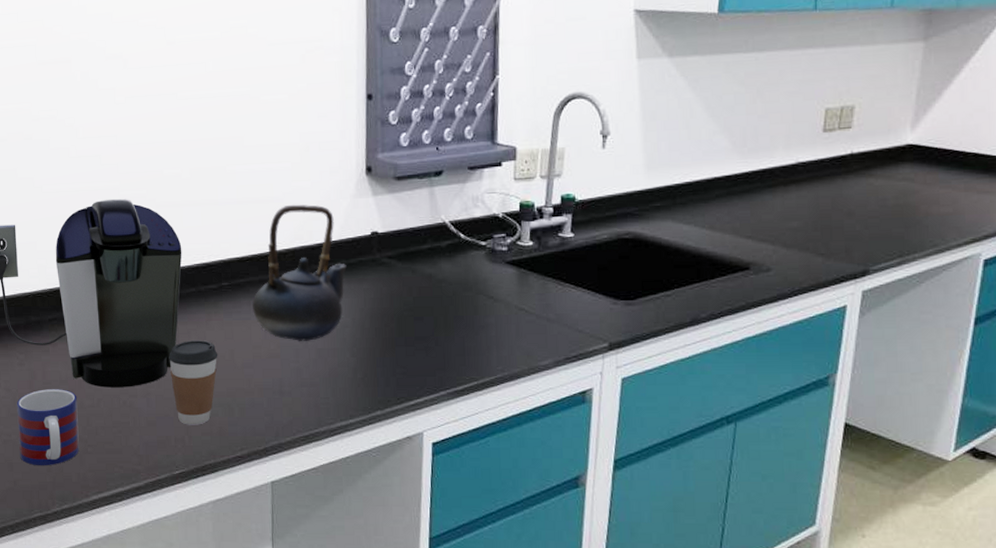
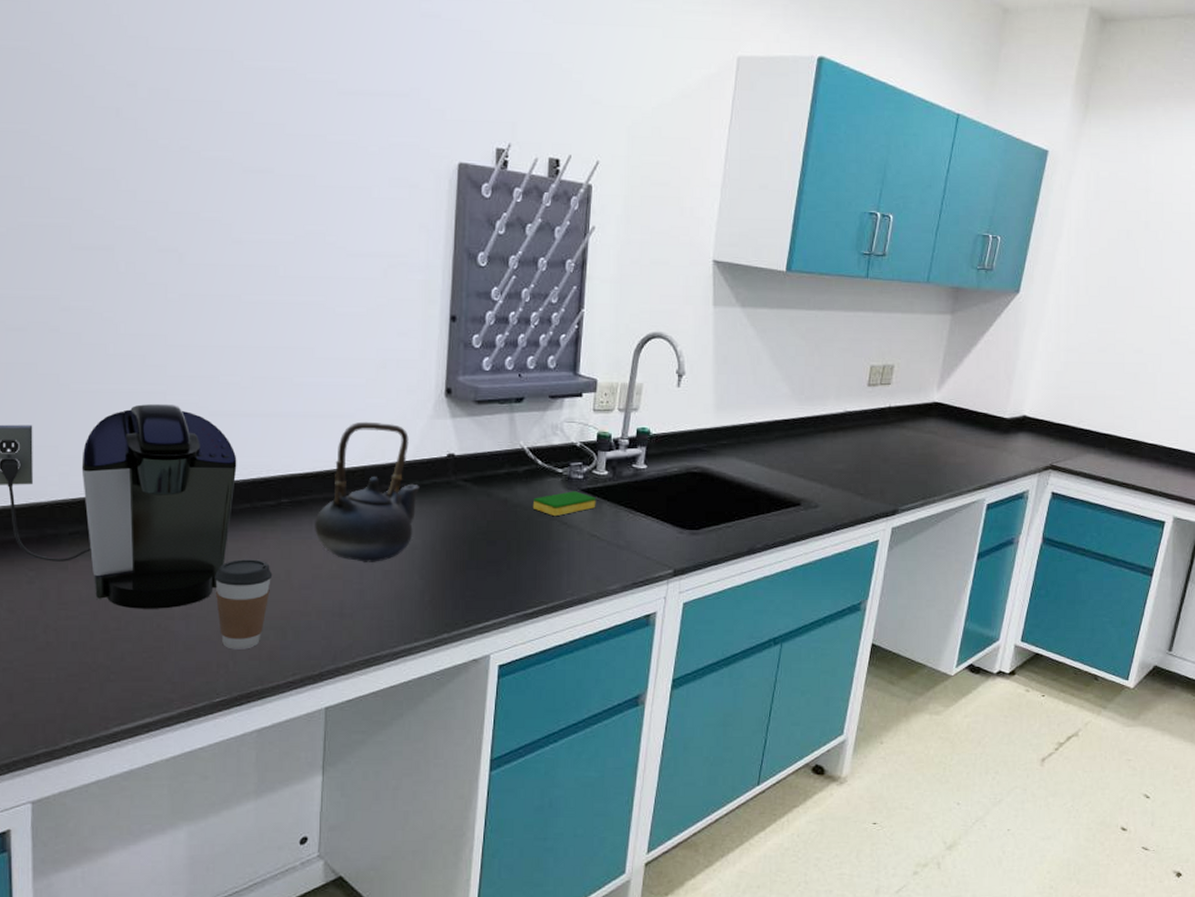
mug: present [16,389,79,466] -> none [22,610,100,697]
dish sponge: none [457,264,522,290] -> present [532,491,596,516]

